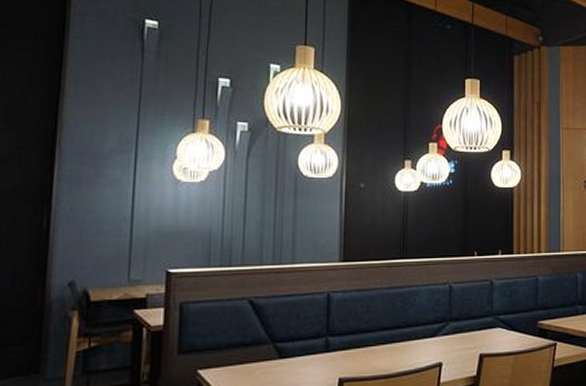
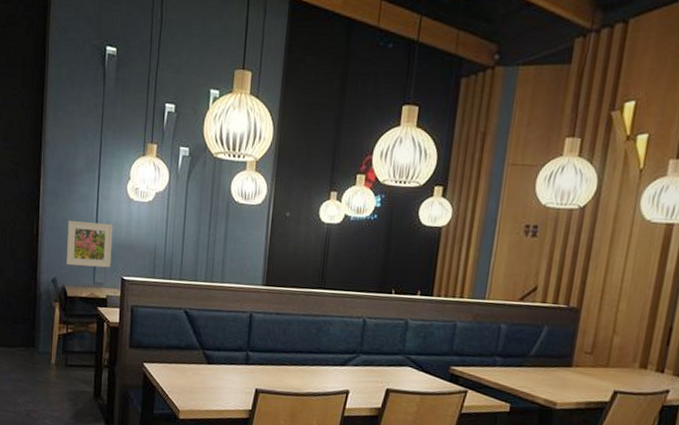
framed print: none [88,210,155,264] -> present [65,221,113,268]

